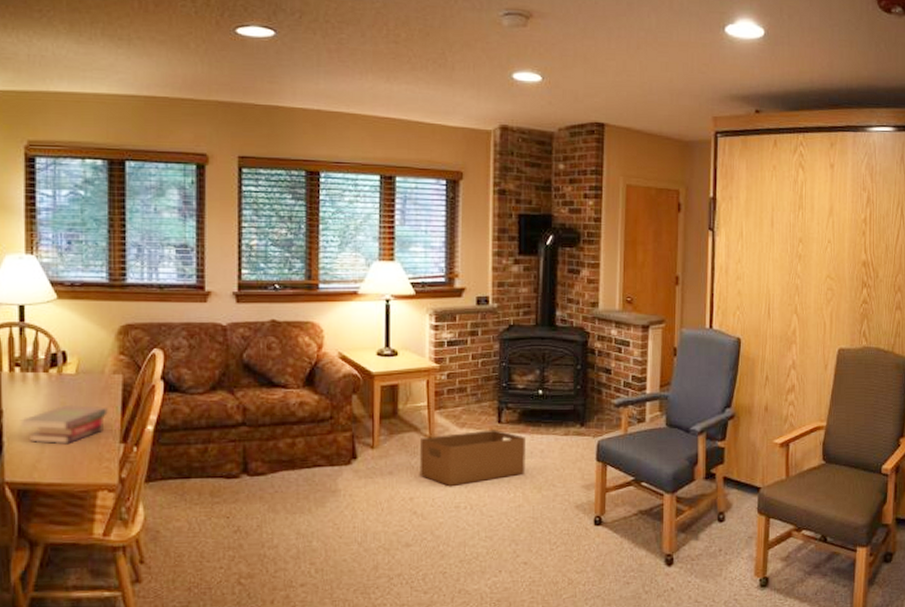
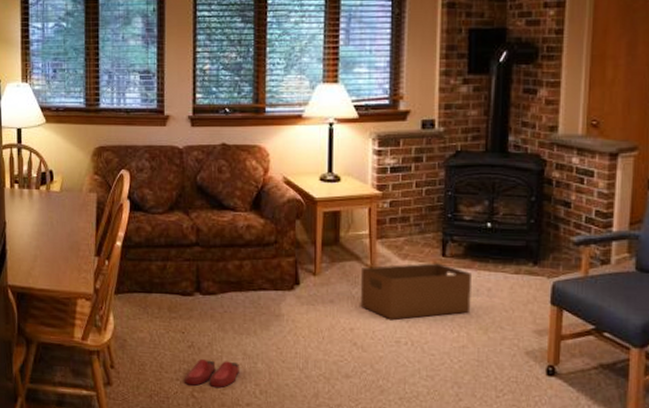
books: present [20,405,108,445] -> none [19,220,85,255]
slippers: none [230,542,292,572] -> present [185,359,239,387]

